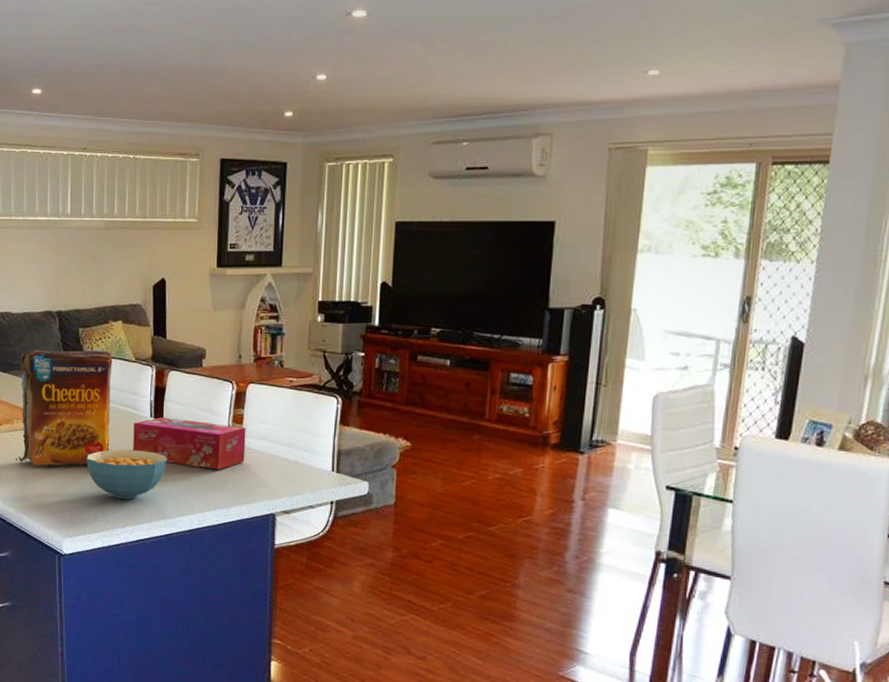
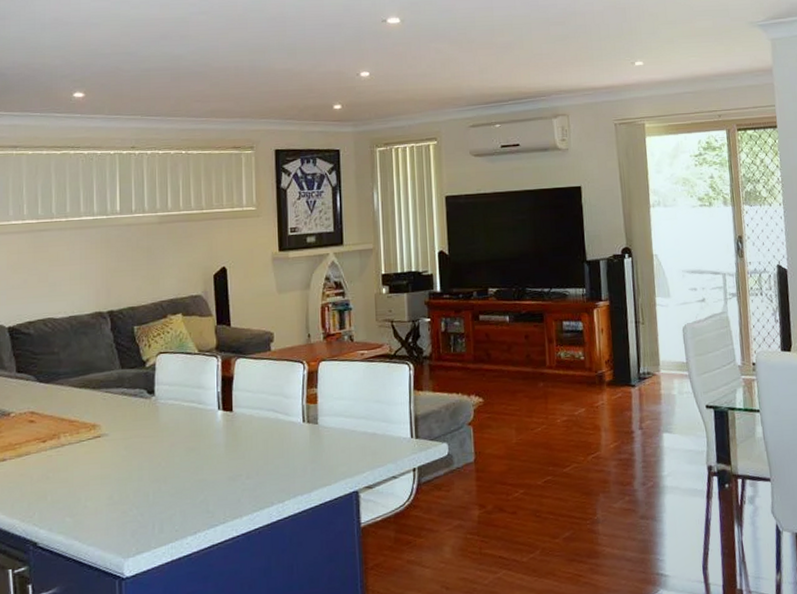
cereal box: present [15,350,113,466] -> none [63,346,174,483]
cereal bowl: present [86,449,166,499] -> none [148,446,239,503]
tissue box: present [133,416,246,470] -> none [200,406,322,455]

